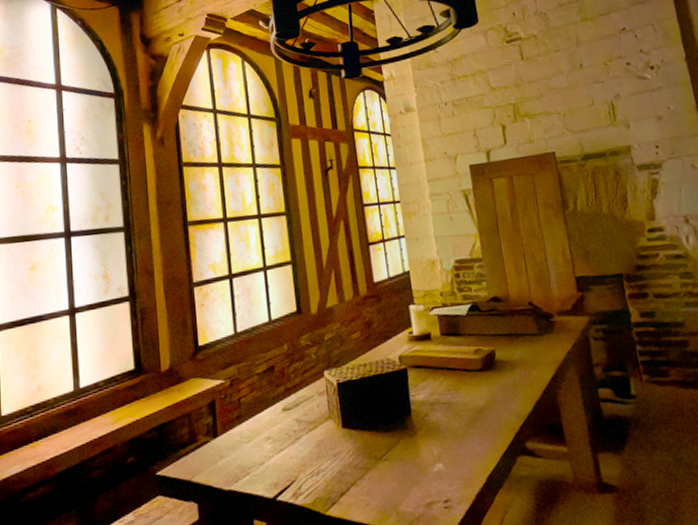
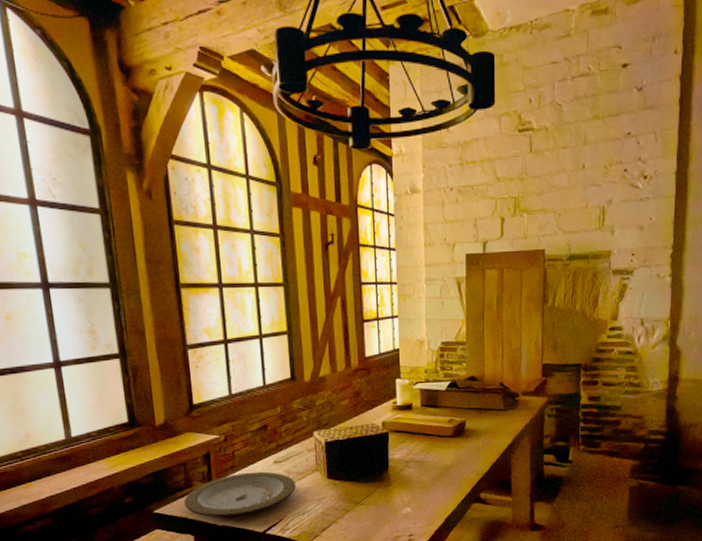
plate: none [188,421,308,480] -> present [184,471,296,517]

